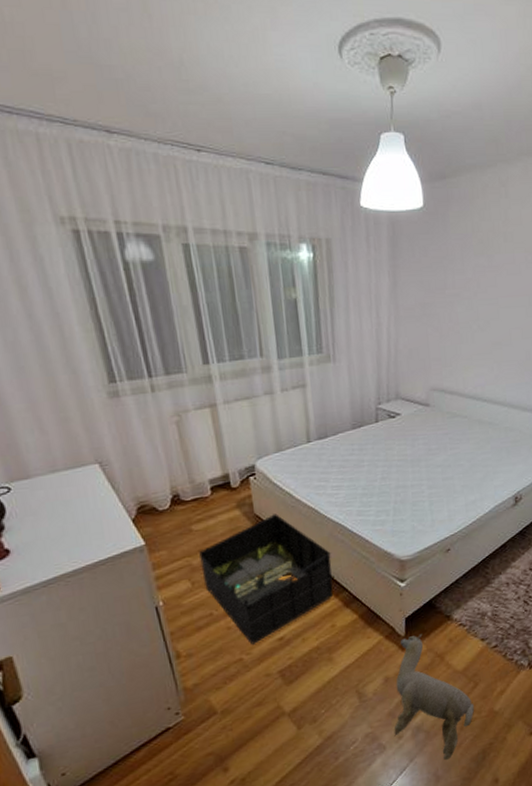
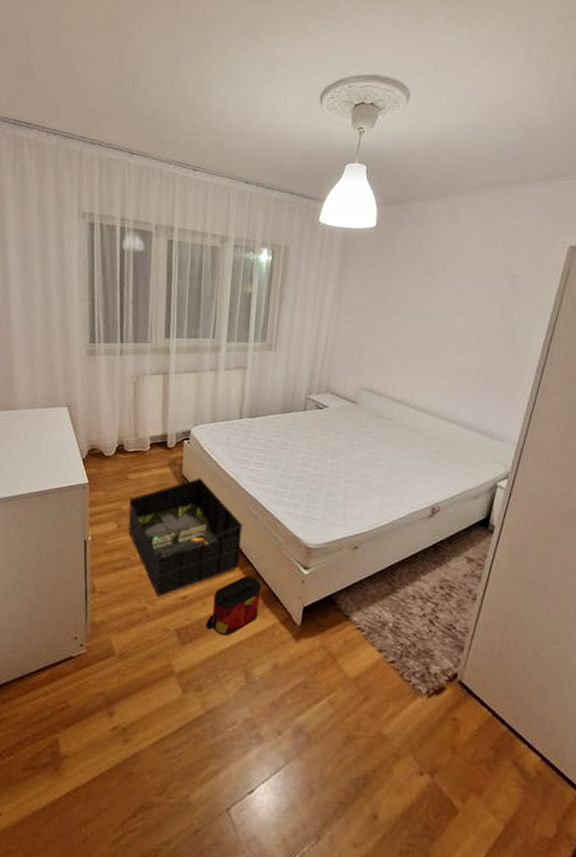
bag: none [309,601,362,665] -> present [206,576,262,636]
plush toy: present [394,634,475,761] -> none [274,627,362,775]

